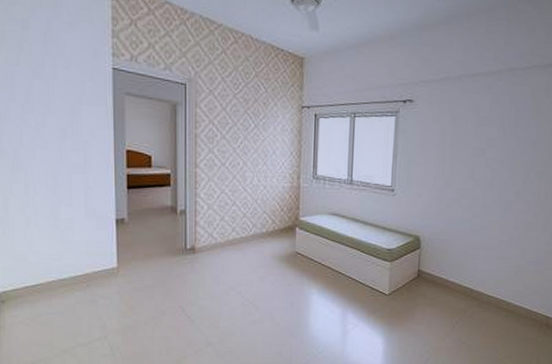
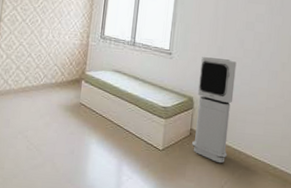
air purifier: none [420,191,467,303] -> present [192,57,237,164]

